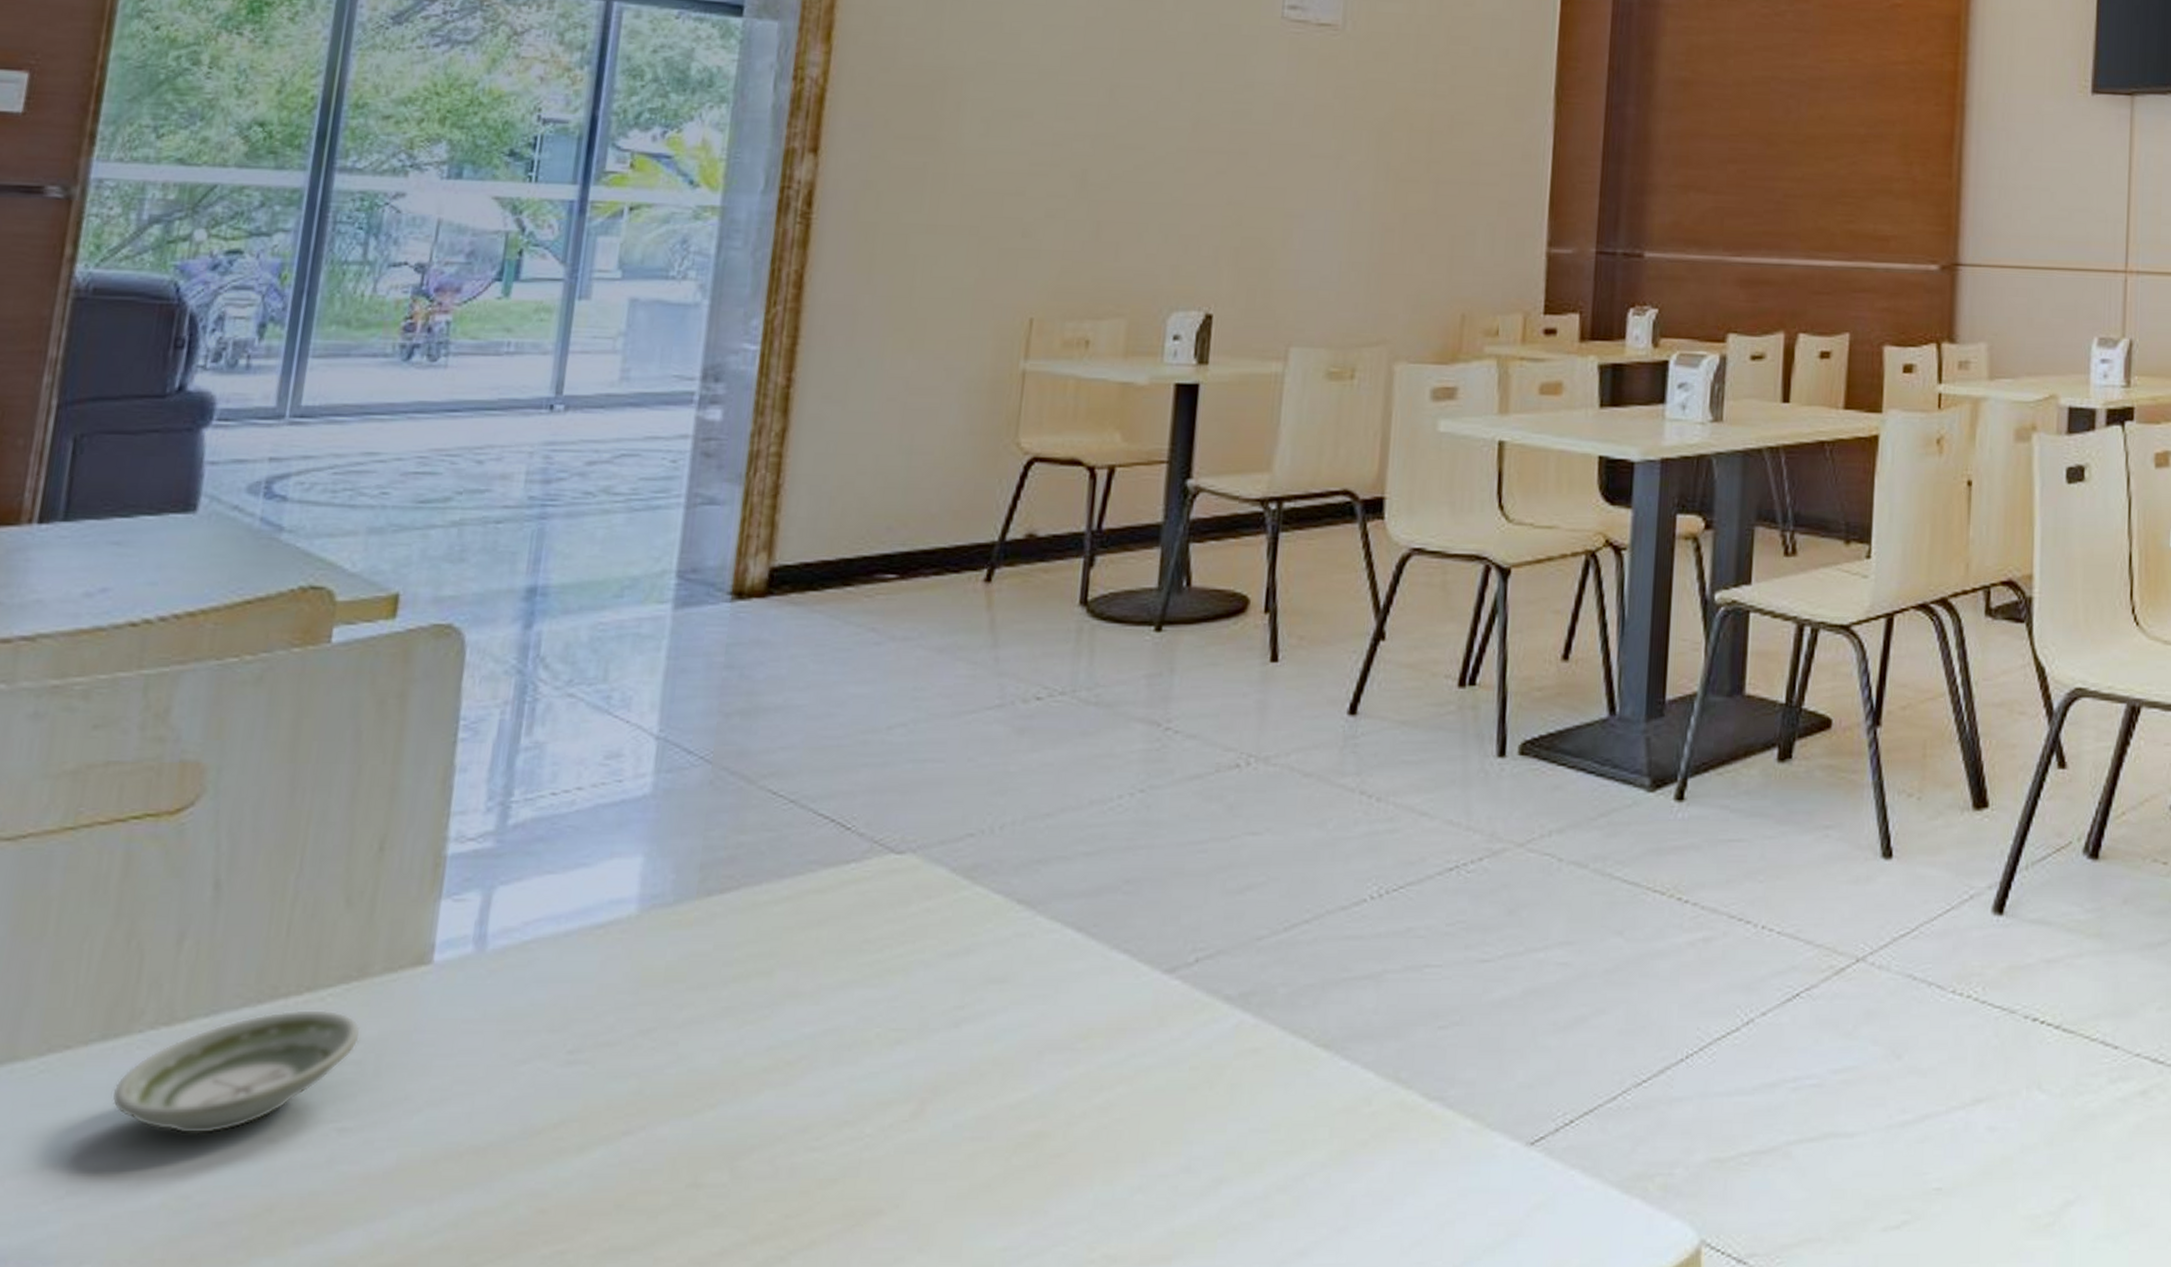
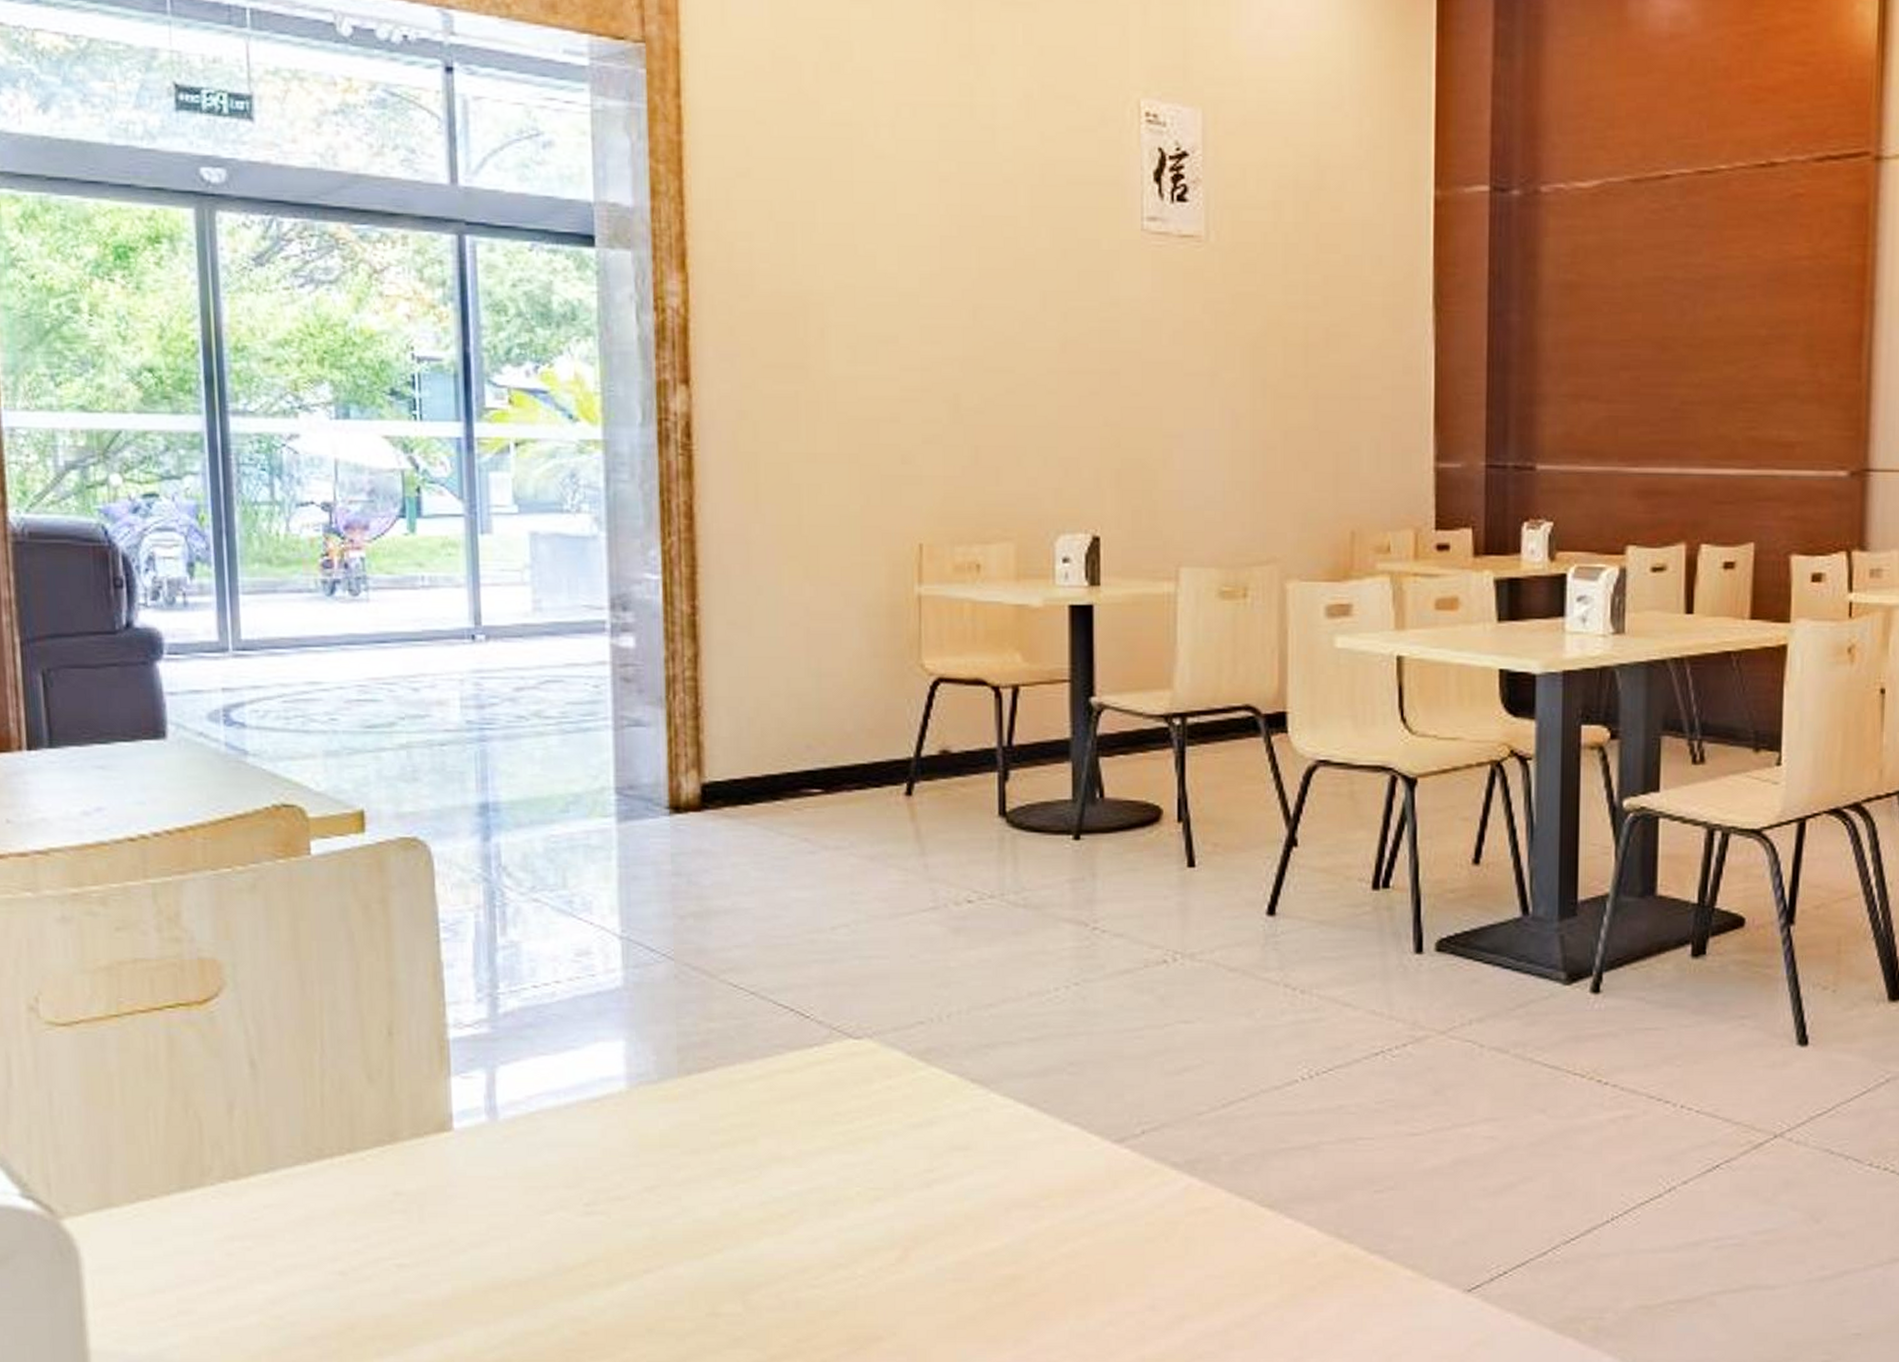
saucer: present [111,1010,361,1135] -> none [199,1168,401,1268]

